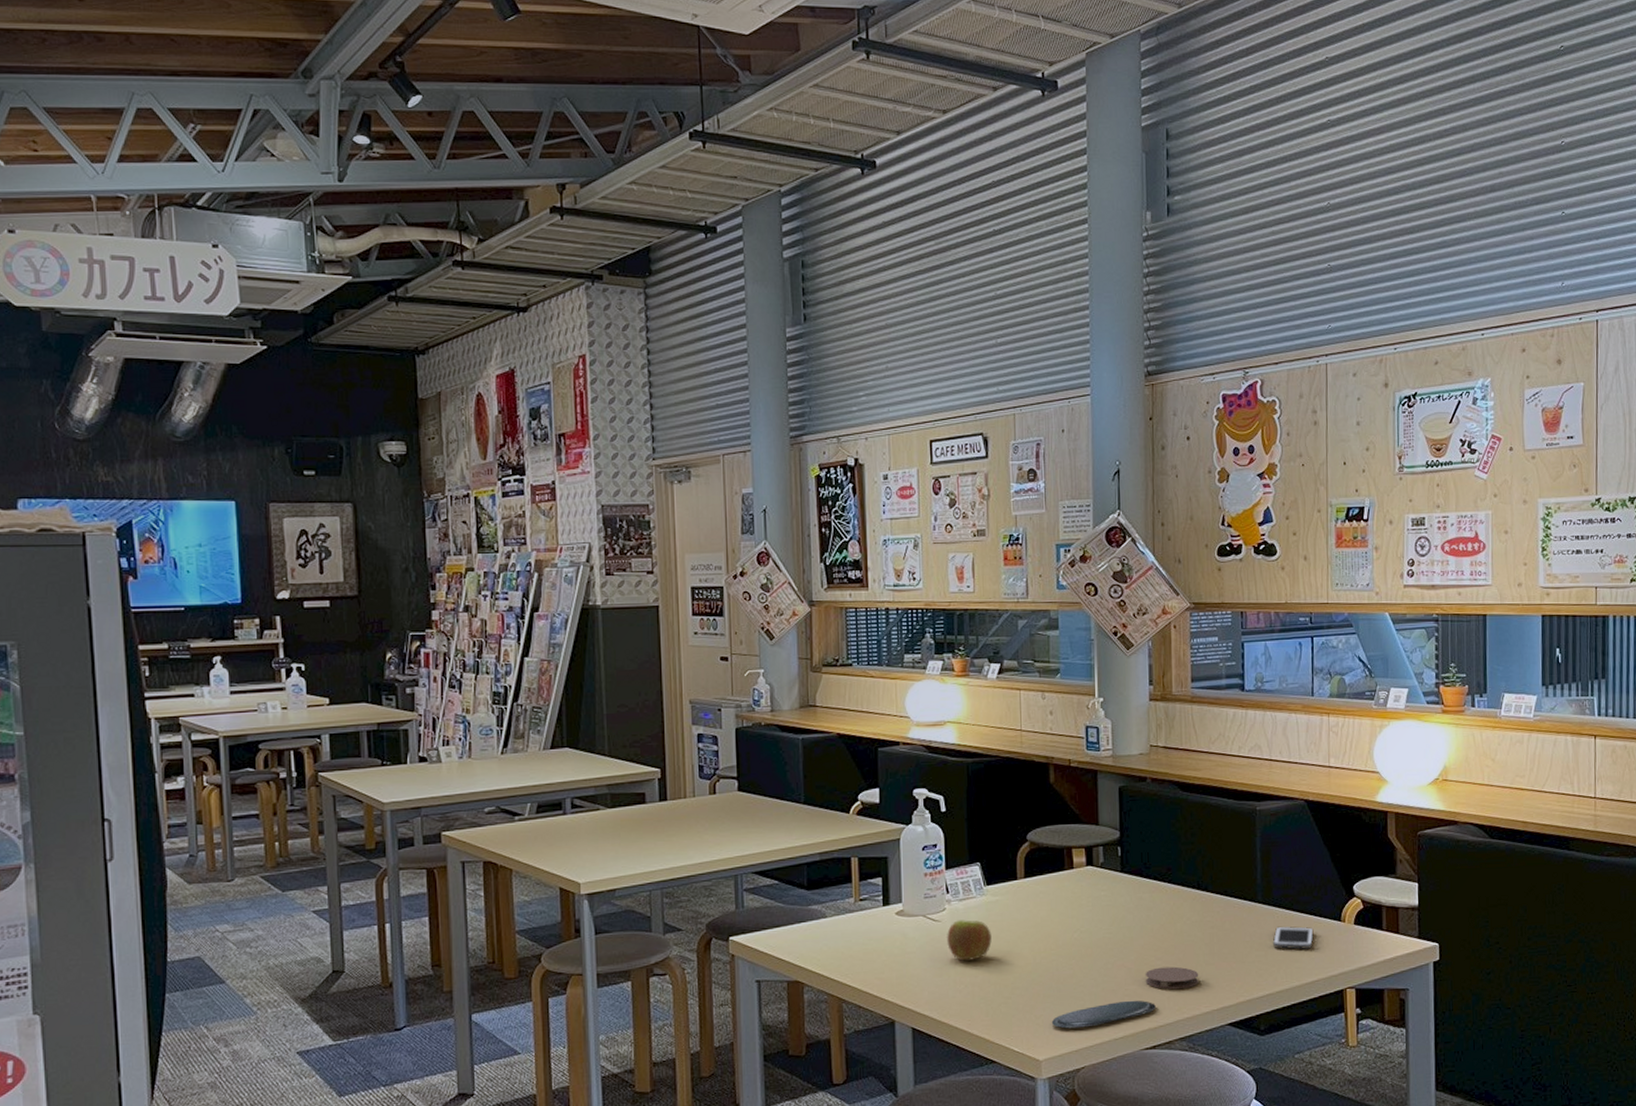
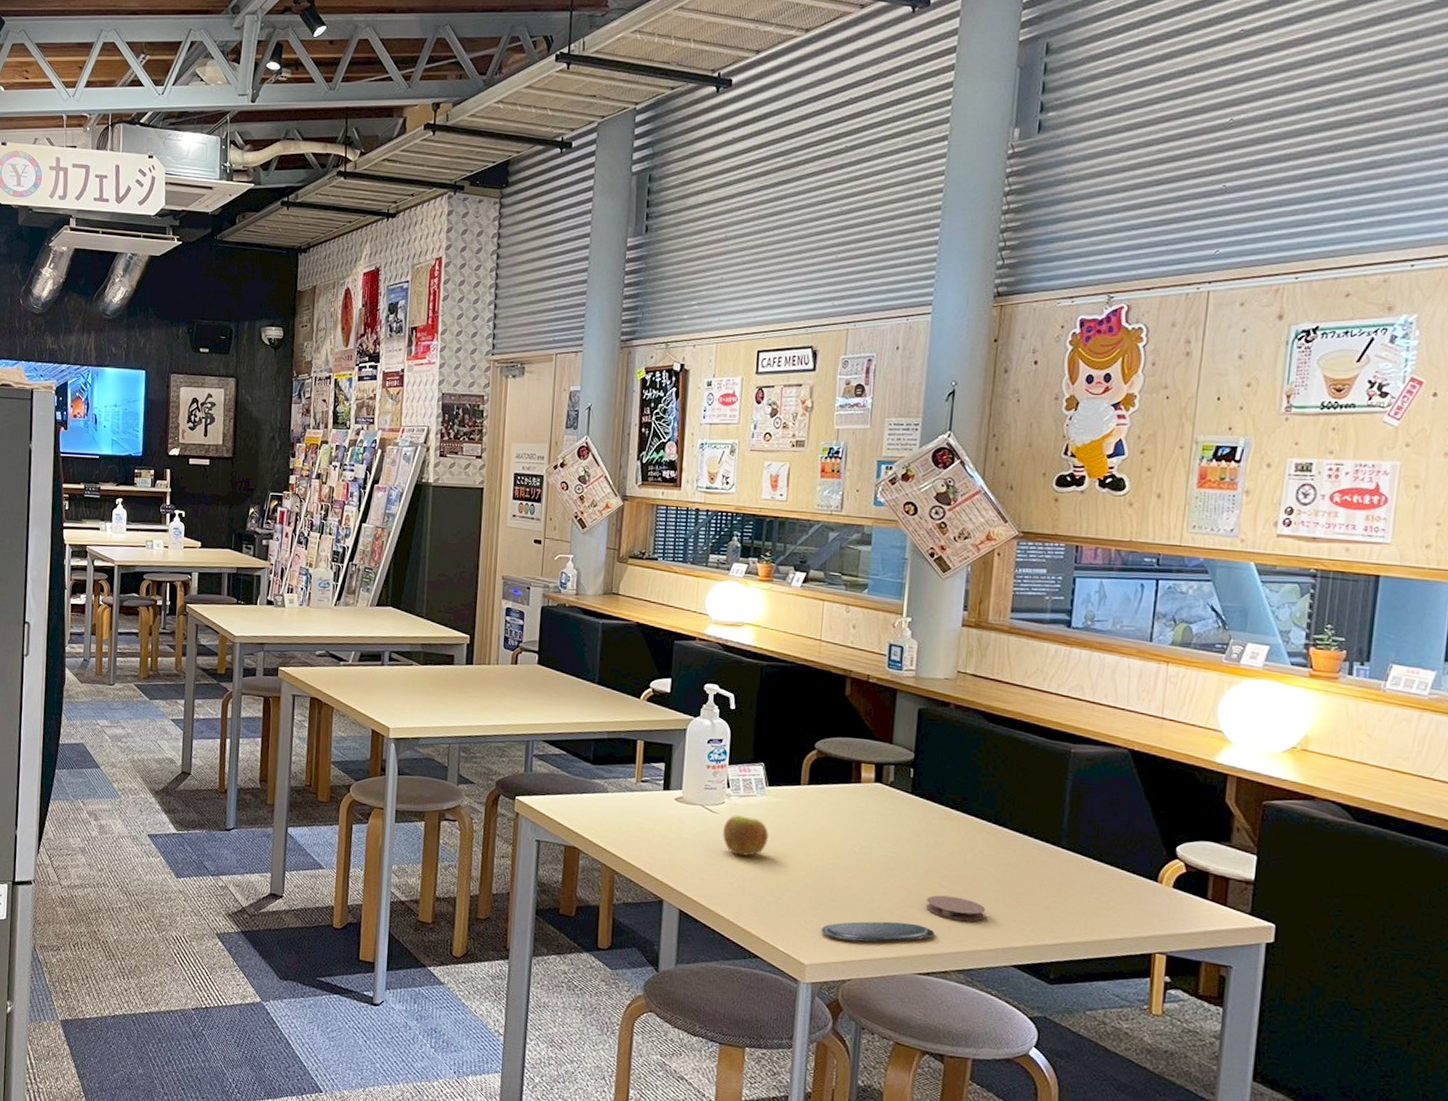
cell phone: present [1273,926,1314,950] -> none [1074,875,1124,905]

